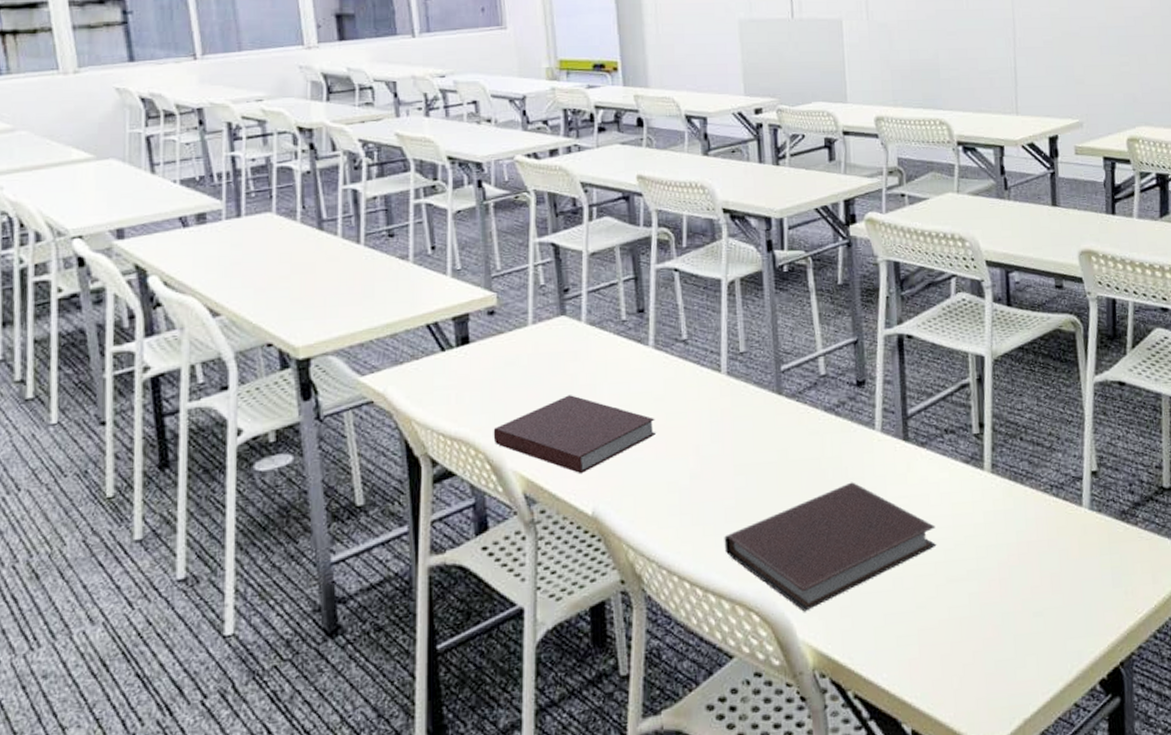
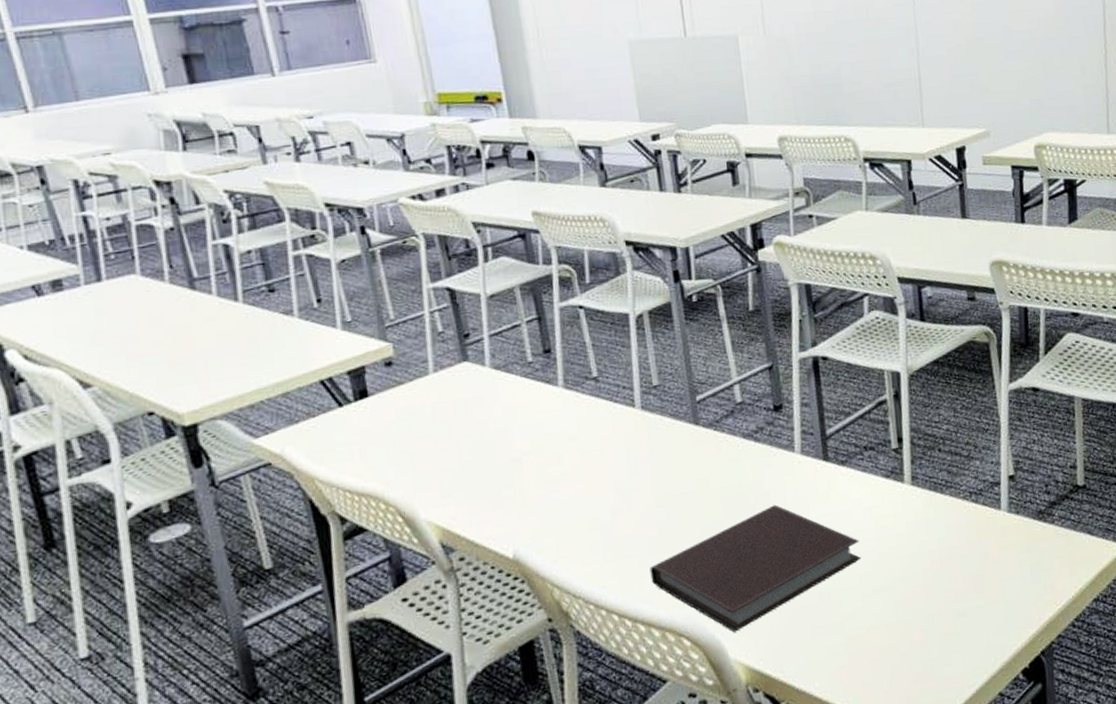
notebook: present [493,395,656,473] -> none [402,441,572,518]

